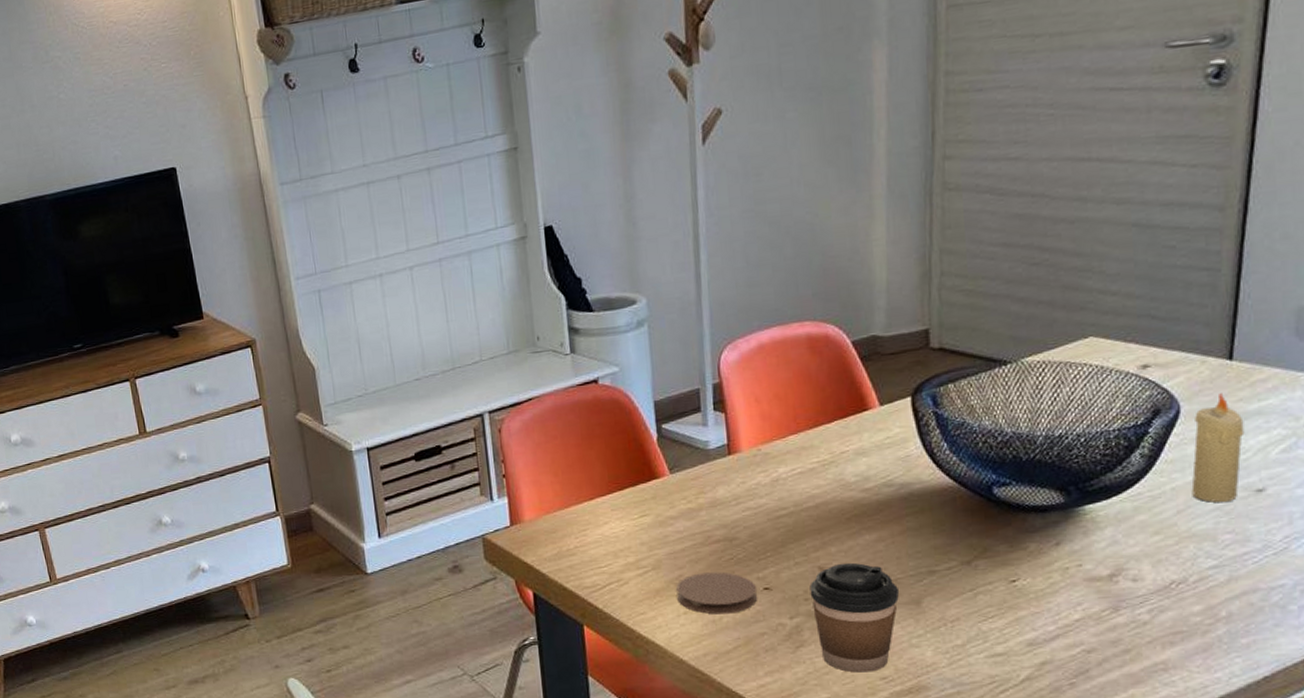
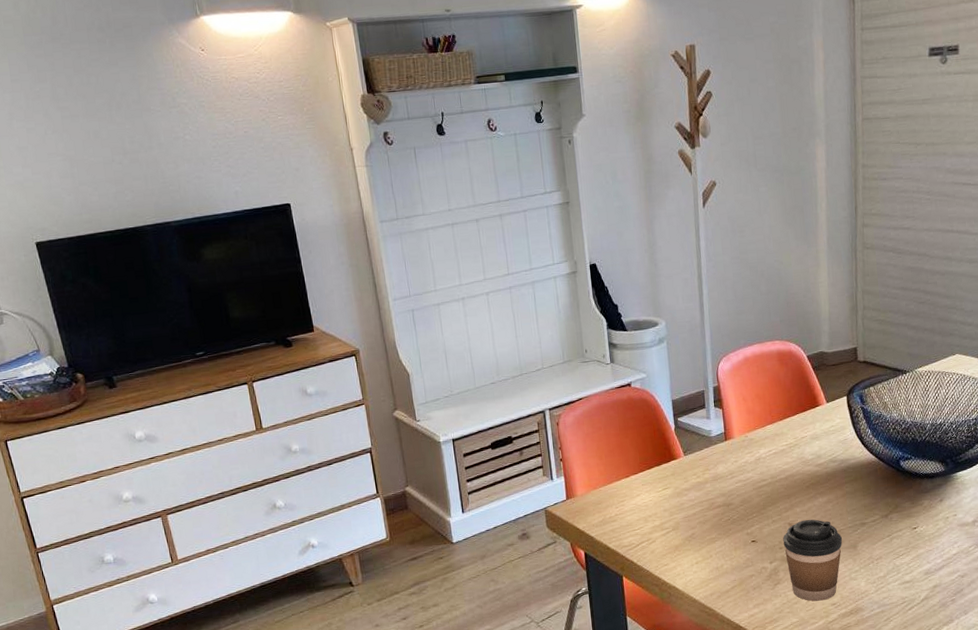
coaster: present [676,572,758,615] -> none [690,530,747,563]

